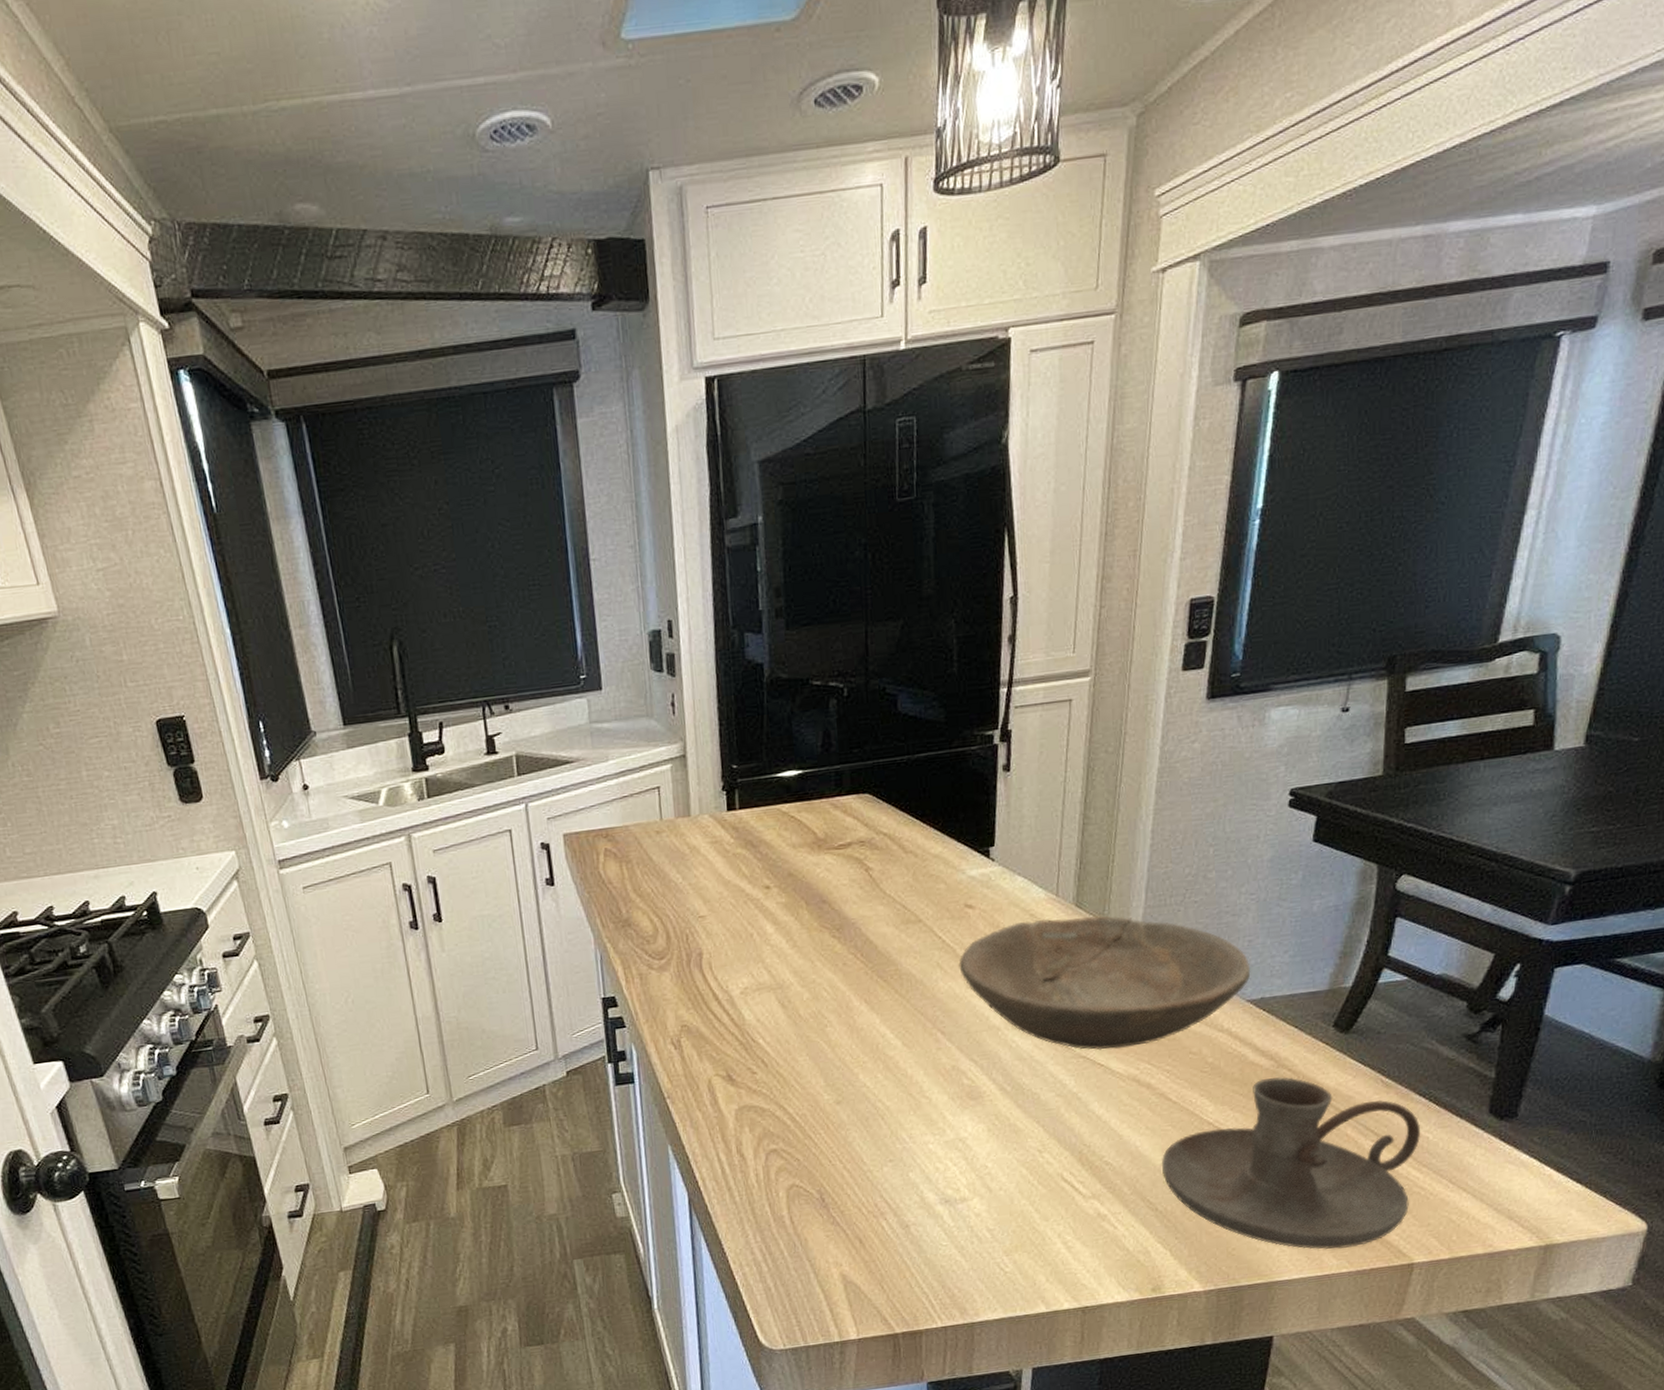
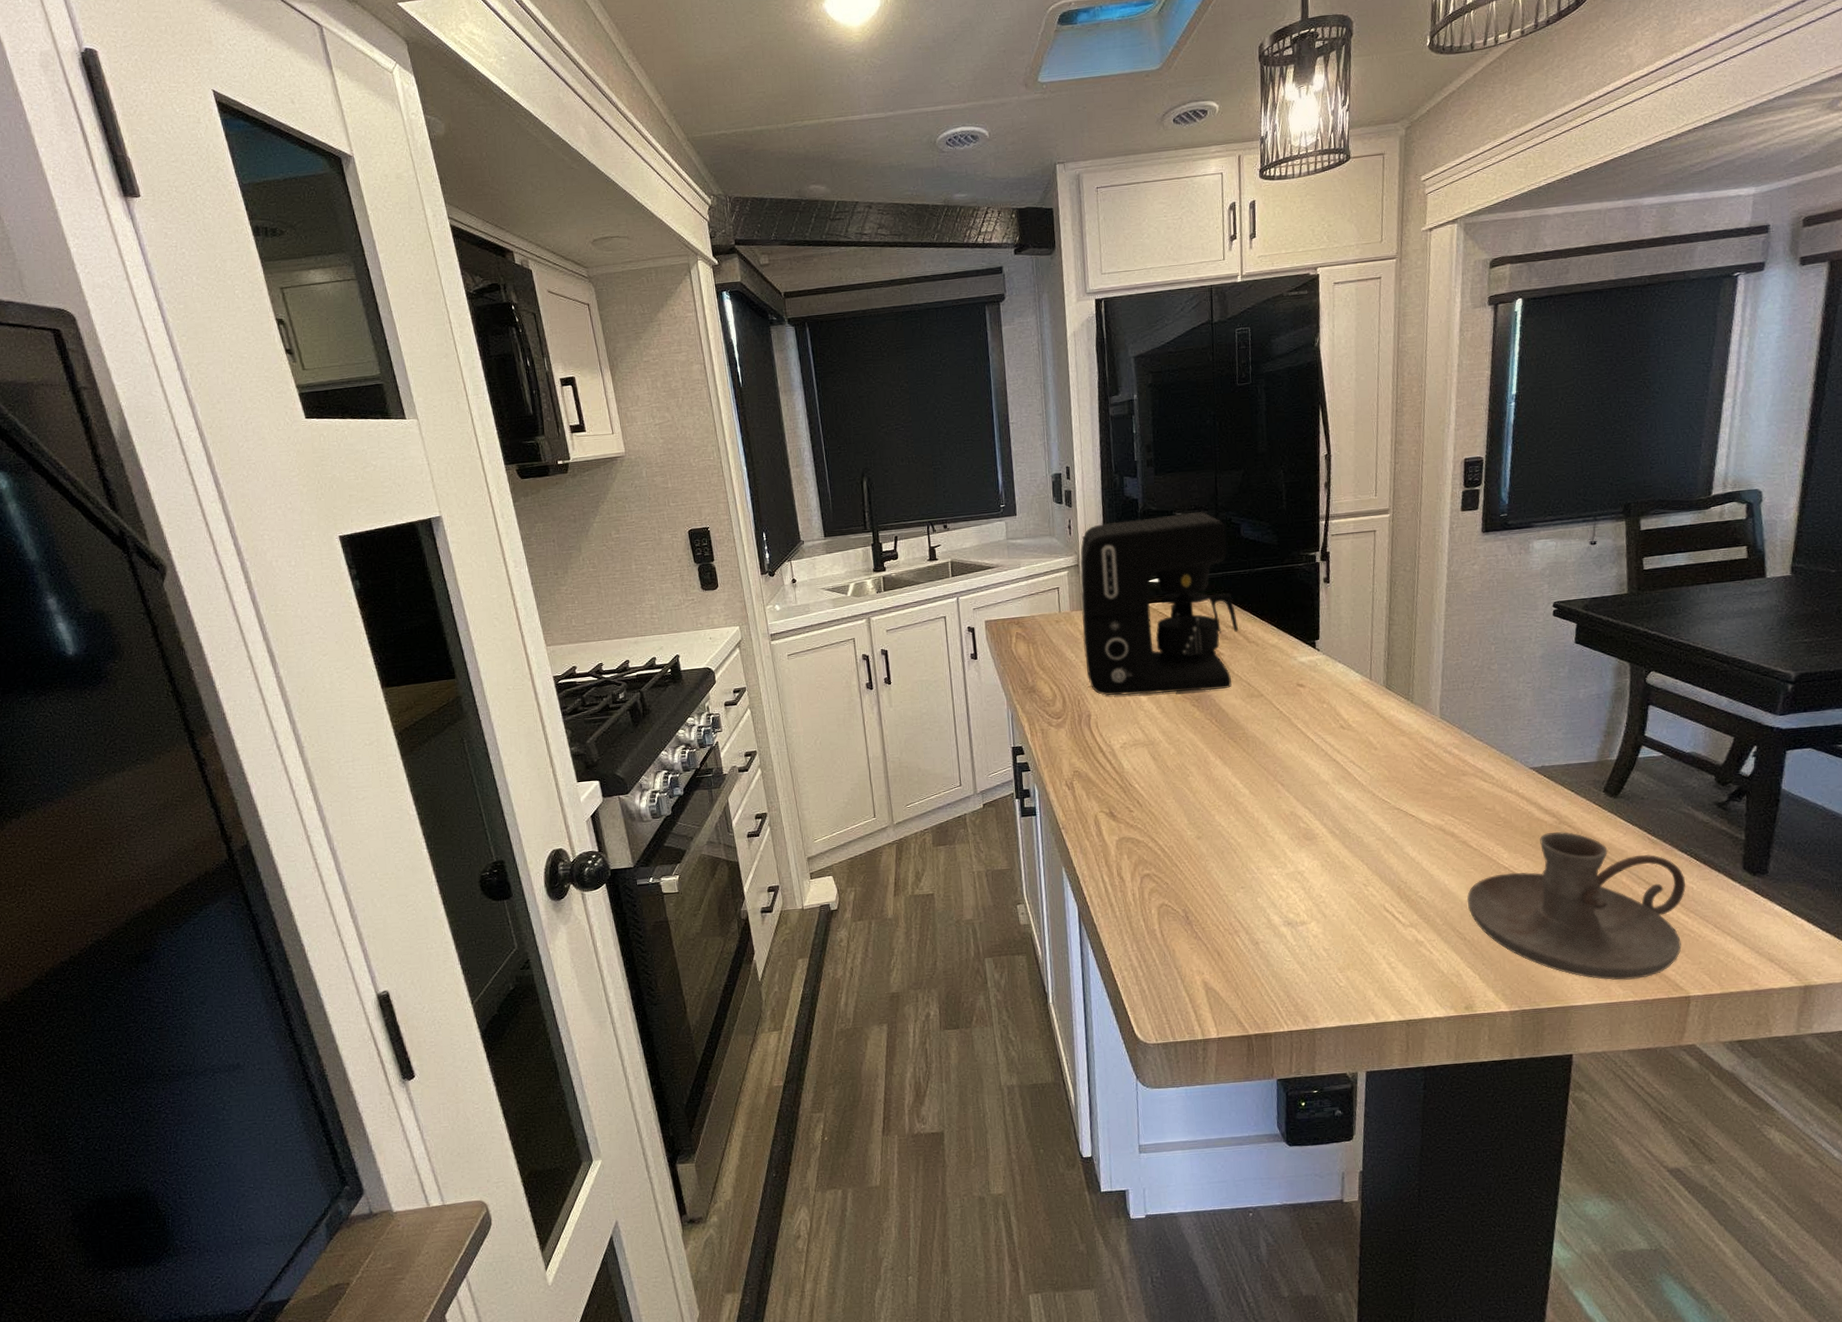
coffee maker: none [686,678,893,928] -> present [1080,511,1239,696]
bowl: present [959,915,1251,1051] -> none [1293,695,1532,804]

